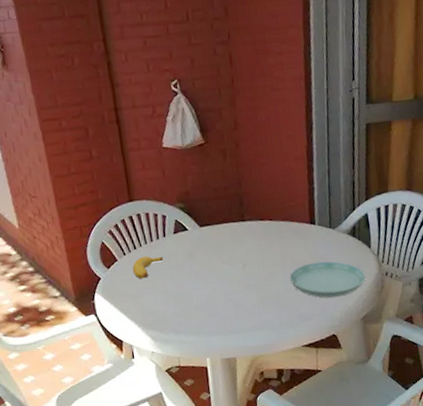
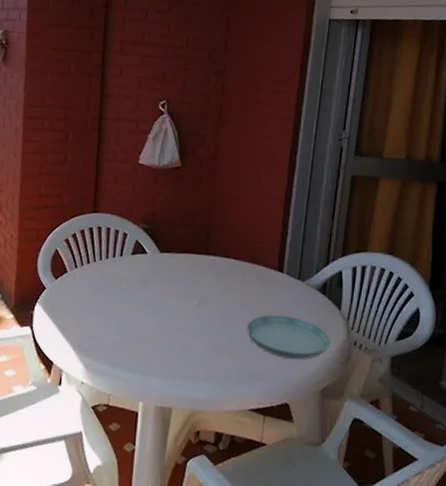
banana: present [132,256,163,279] -> none [80,273,115,298]

